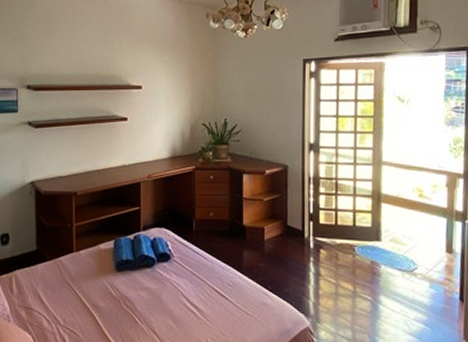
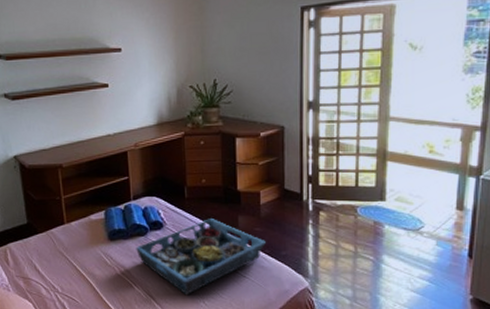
serving tray: none [142,252,270,332] -> present [136,219,267,296]

